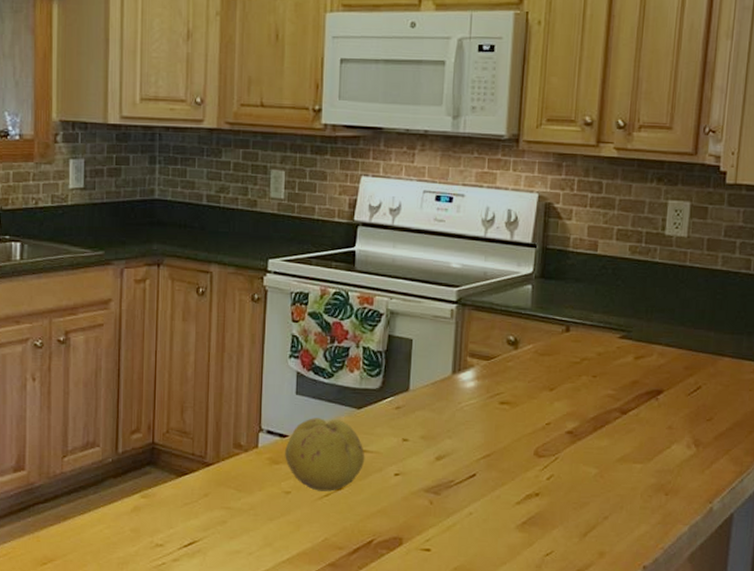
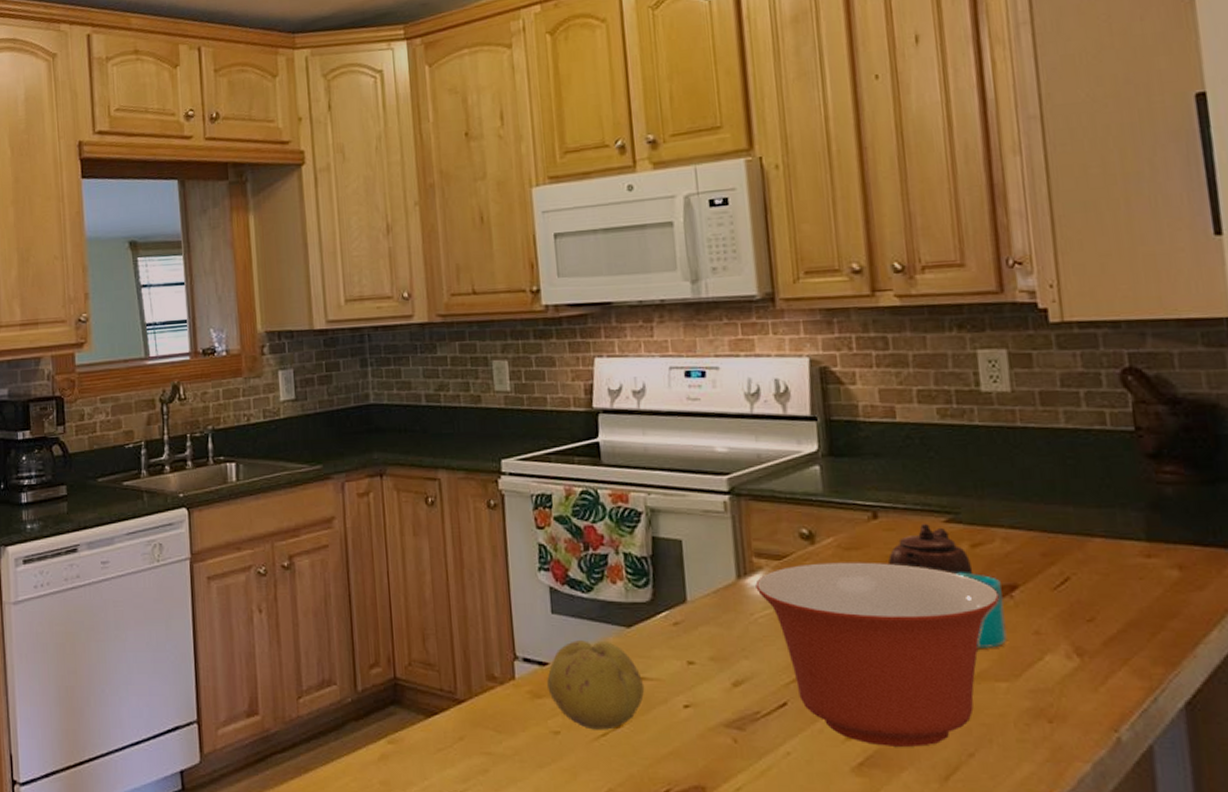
mixing bowl: none [466,364,649,511] -> present [755,562,1001,747]
teapot: none [570,337,633,381] -> present [887,523,974,575]
cup: none [620,378,652,438] -> present [956,572,1007,648]

